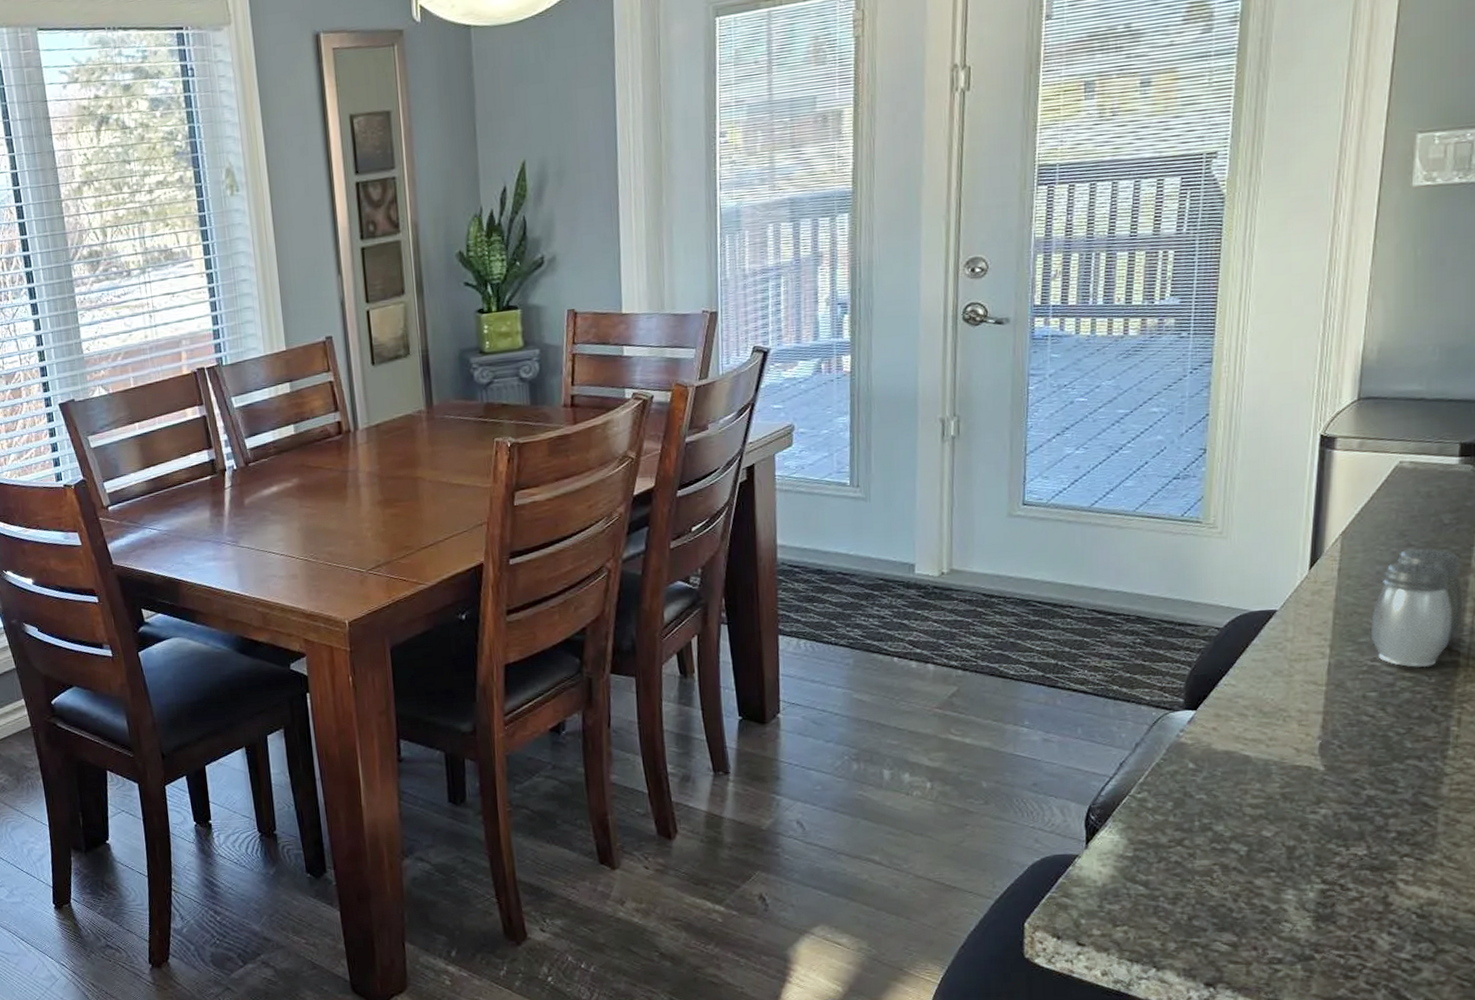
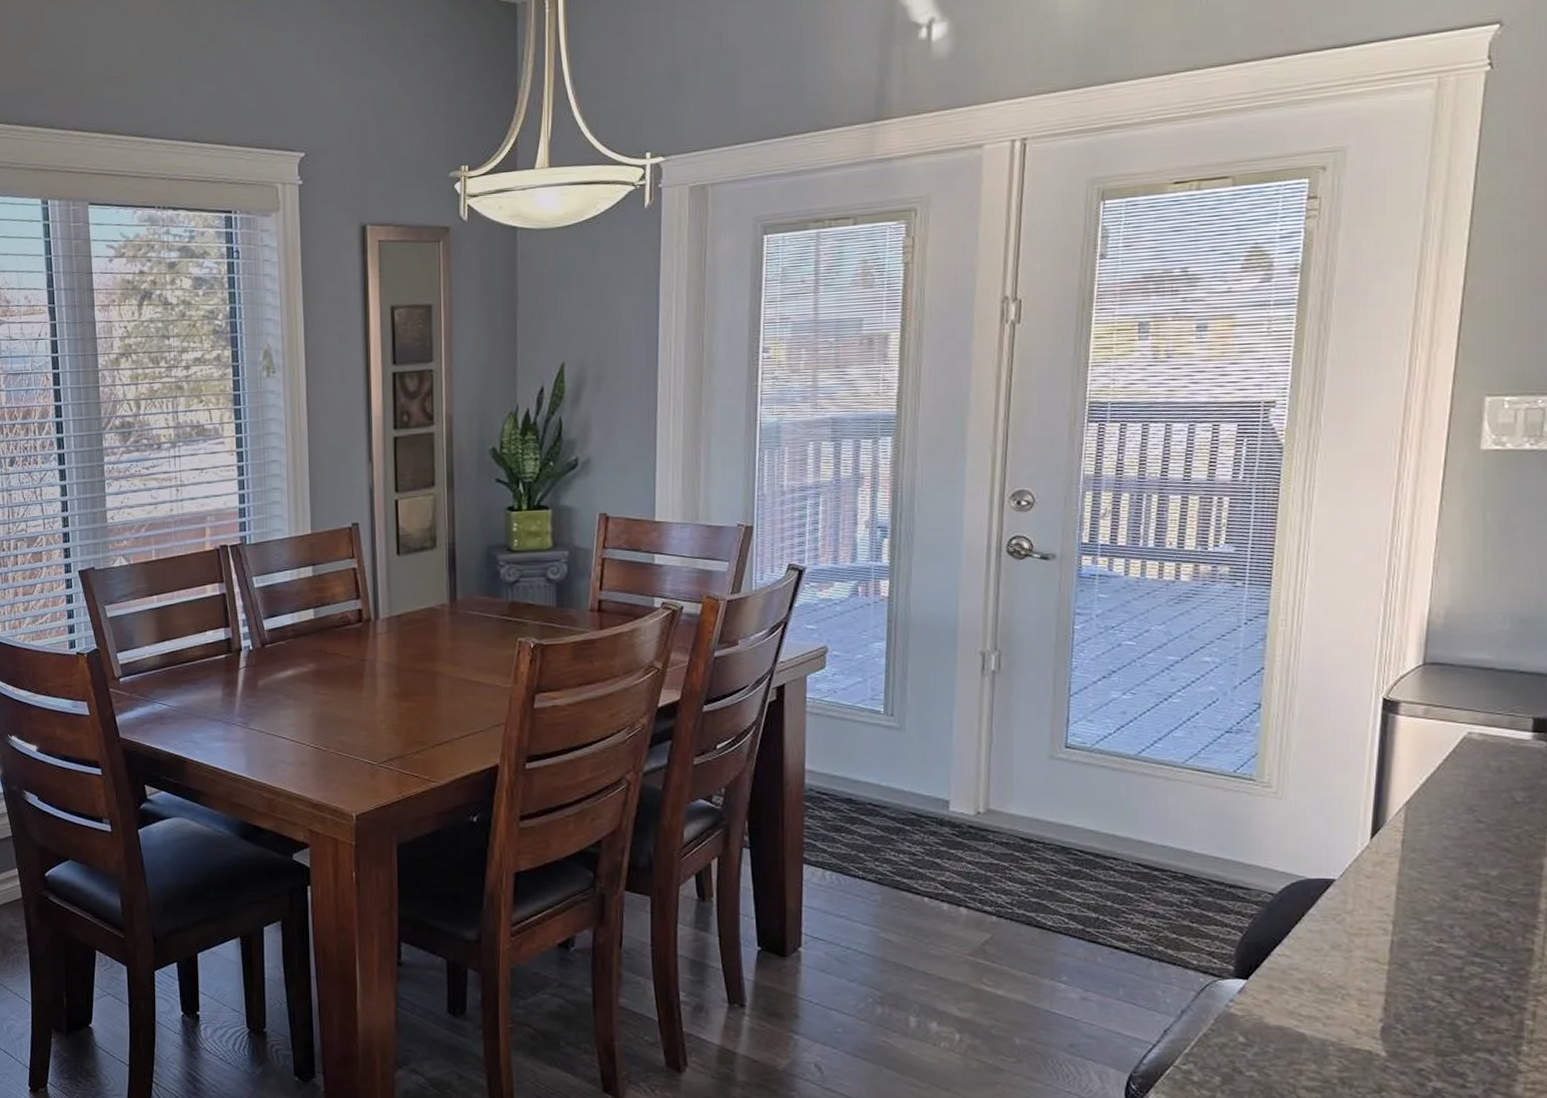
salt and pepper shaker: present [1370,548,1463,668] -> none [1436,825,1538,954]

